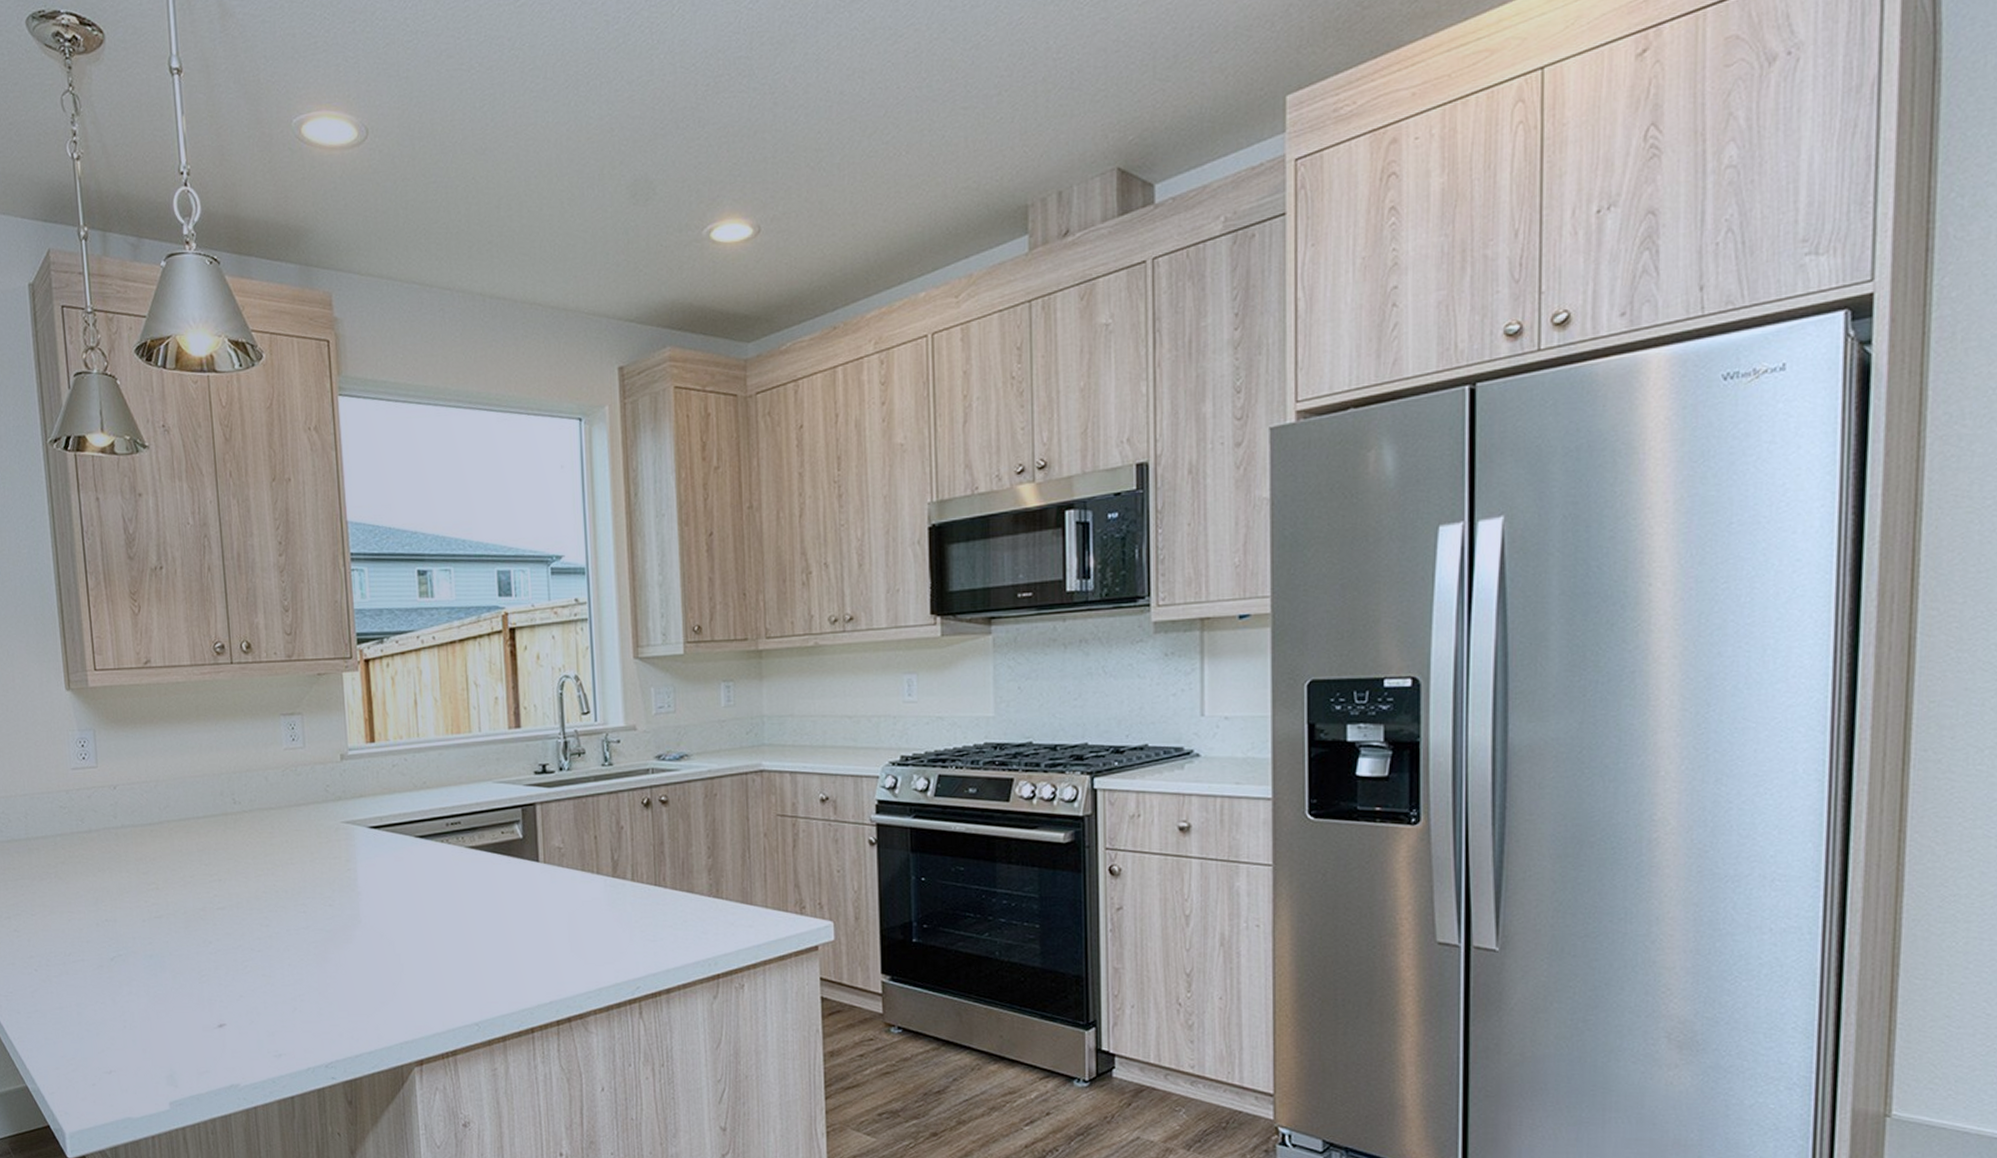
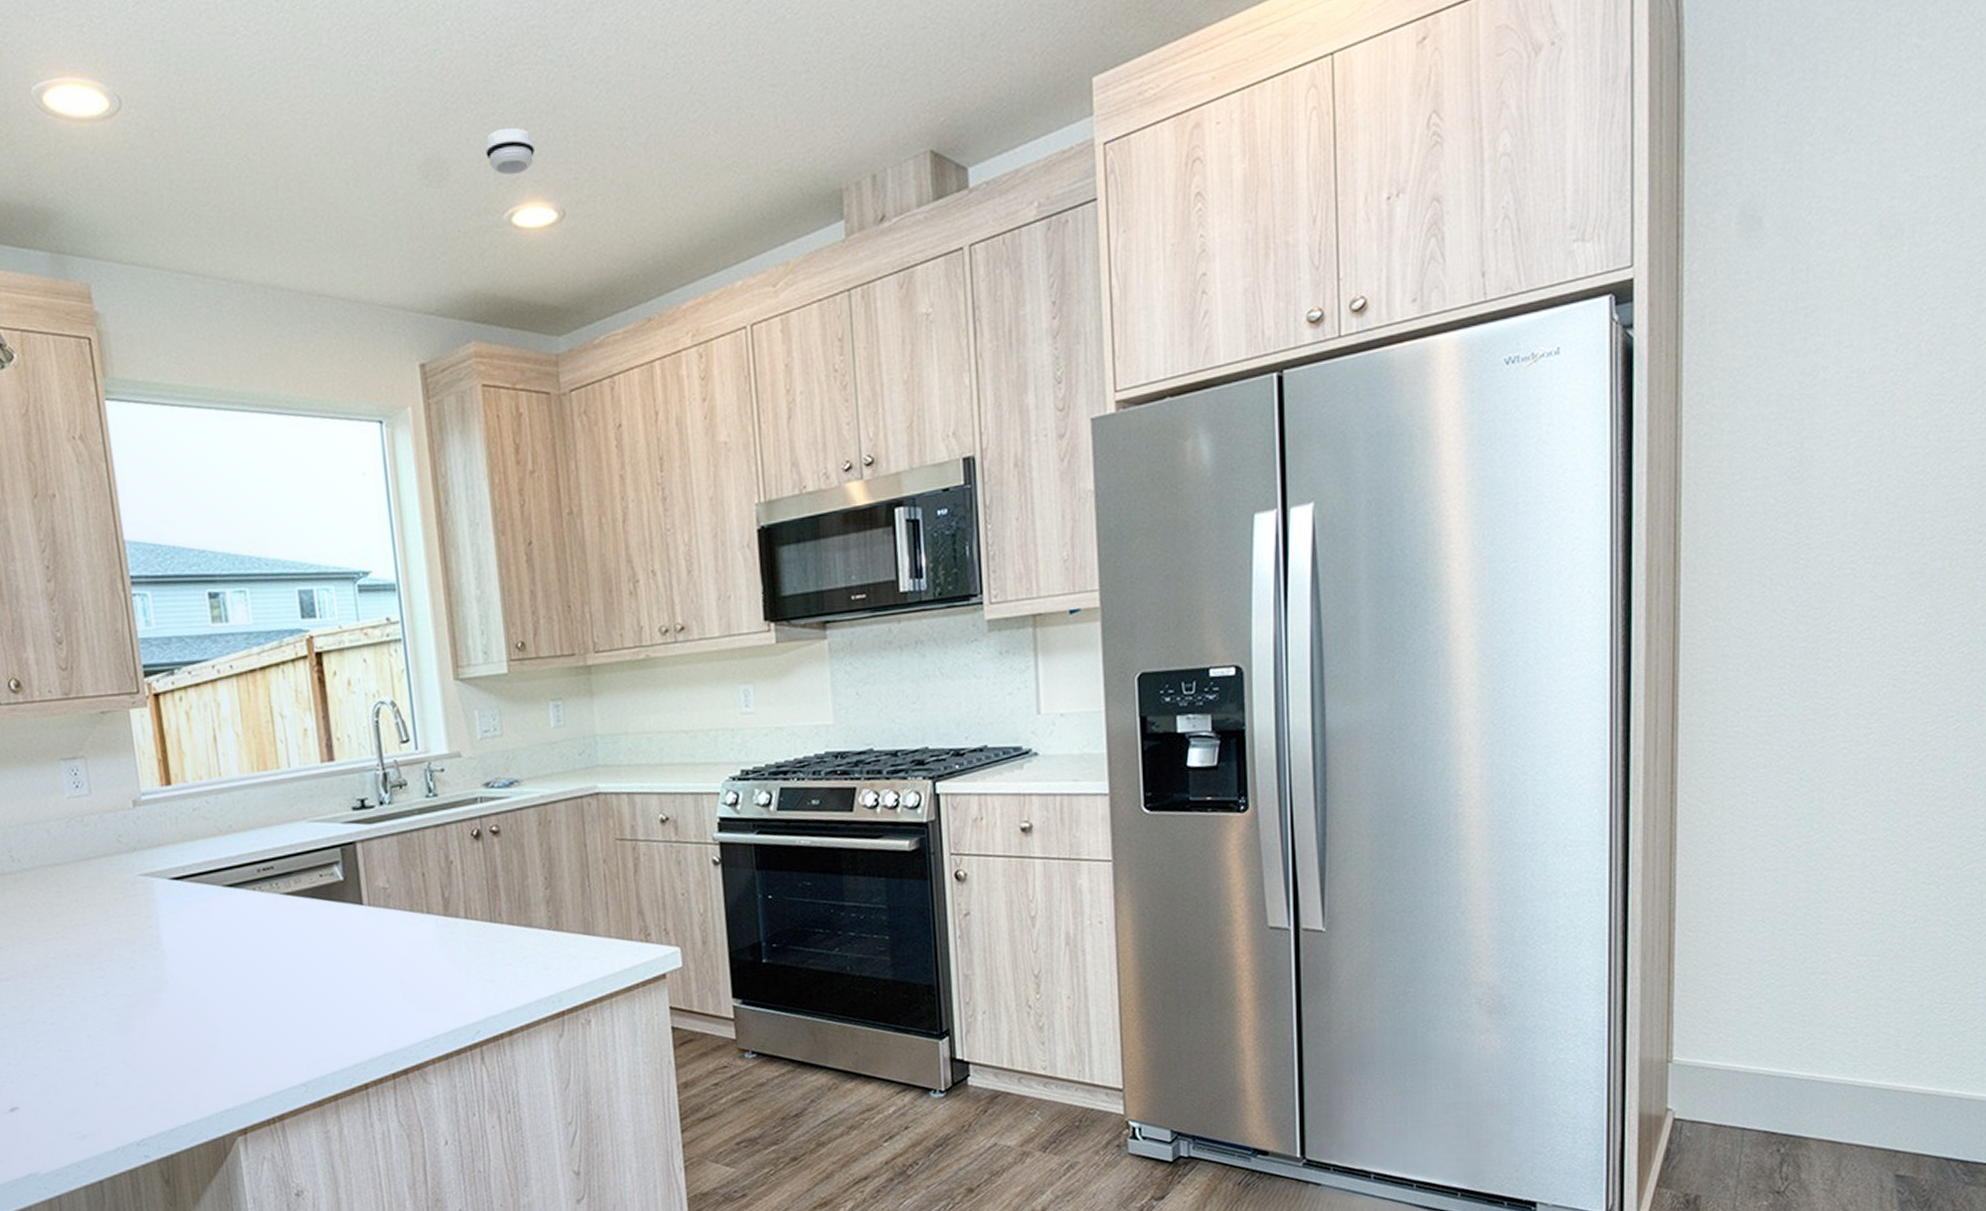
smoke detector: none [689,150,736,195] -> present [485,127,536,176]

